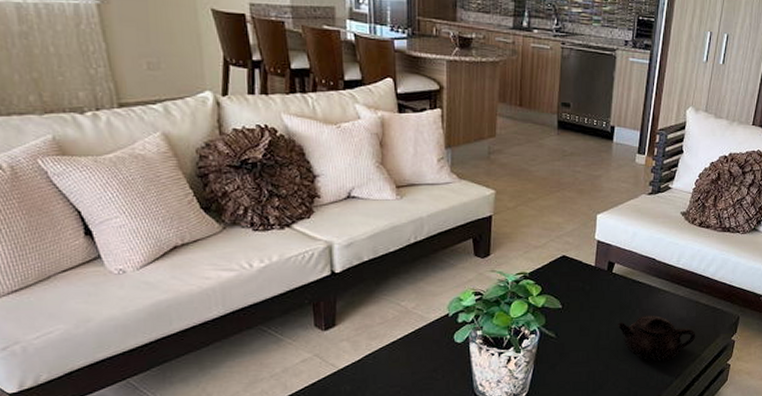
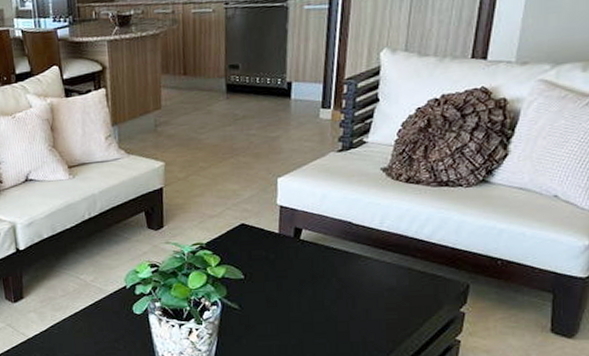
teapot: present [618,315,696,362] -> none [311,284,411,336]

